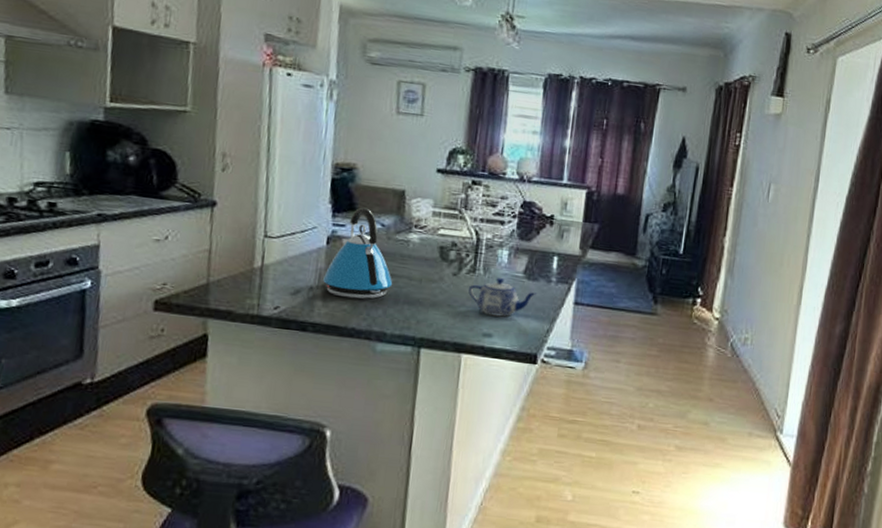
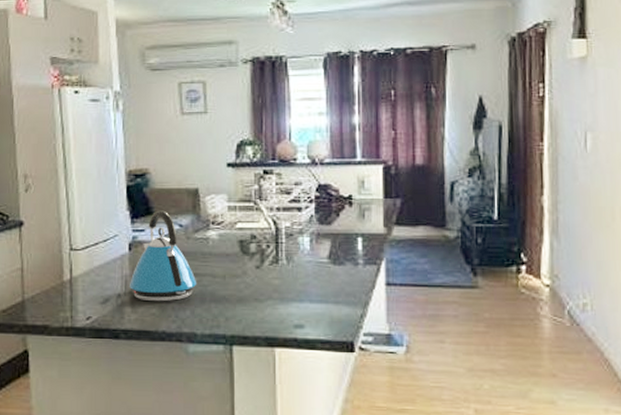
teapot: present [468,278,538,317] -> none [273,266,345,306]

